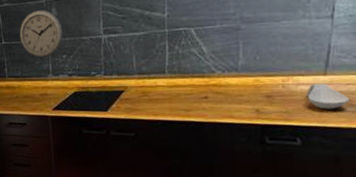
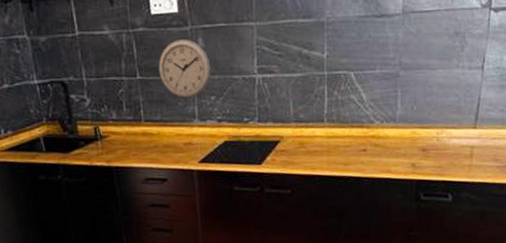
spoon rest: present [306,83,349,110] -> none [458,137,494,164]

